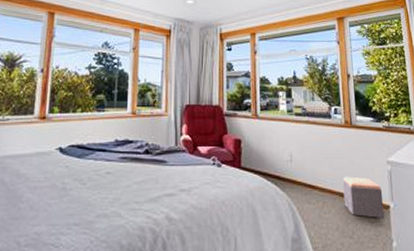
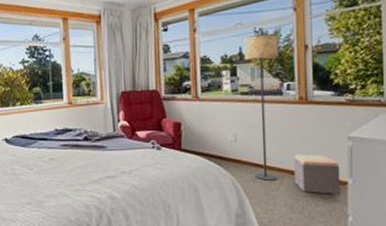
floor lamp: none [297,61,329,203] -> present [243,33,279,181]

